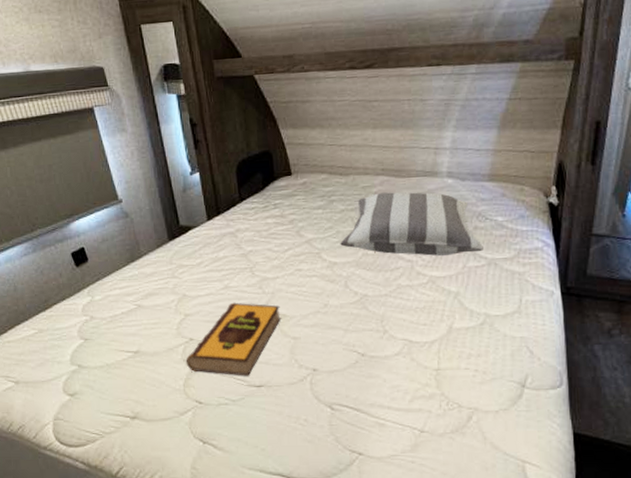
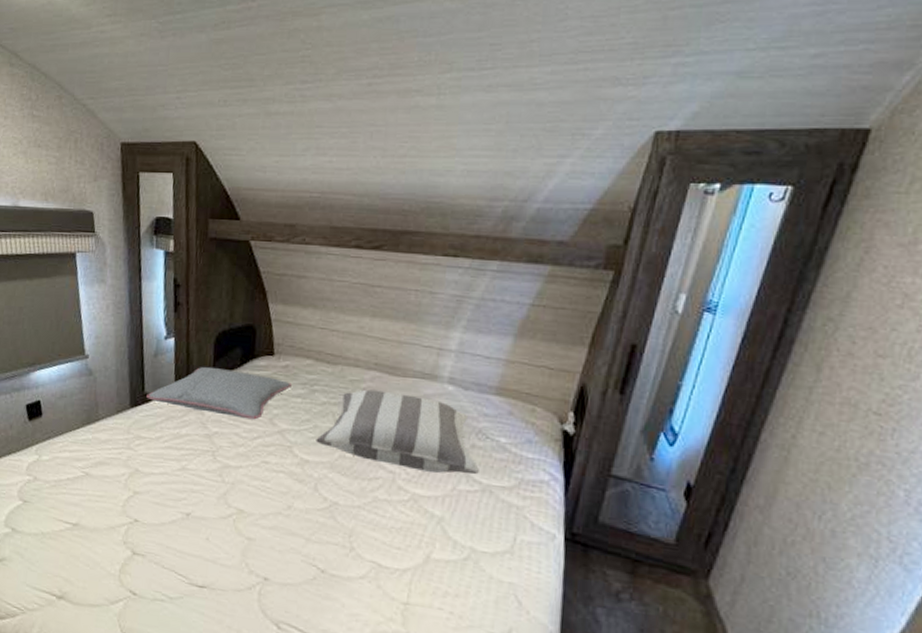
pillow: none [182,193,311,235] -> present [146,366,292,420]
hardback book: present [185,302,281,376] -> none [126,486,238,573]

